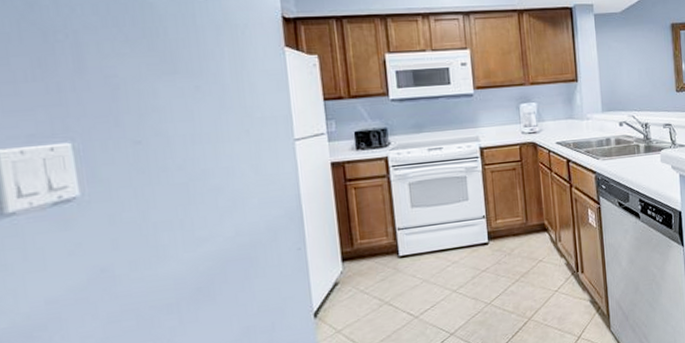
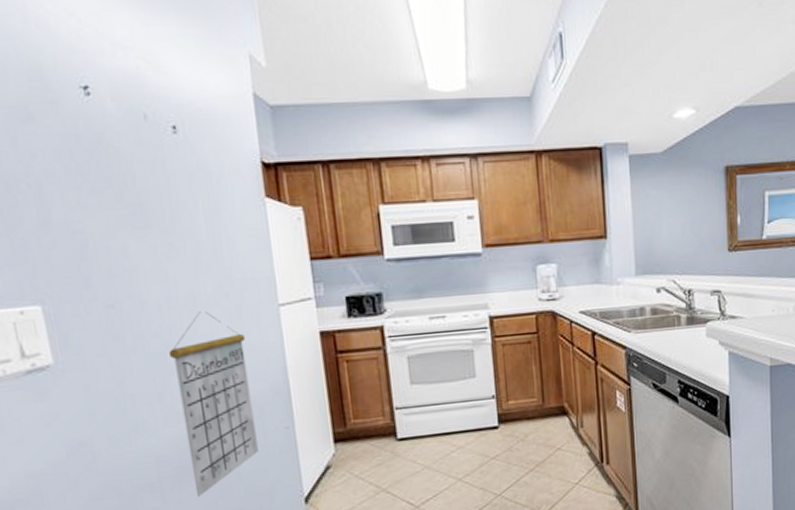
calendar: none [190,146,272,315] -> present [168,311,259,497]

